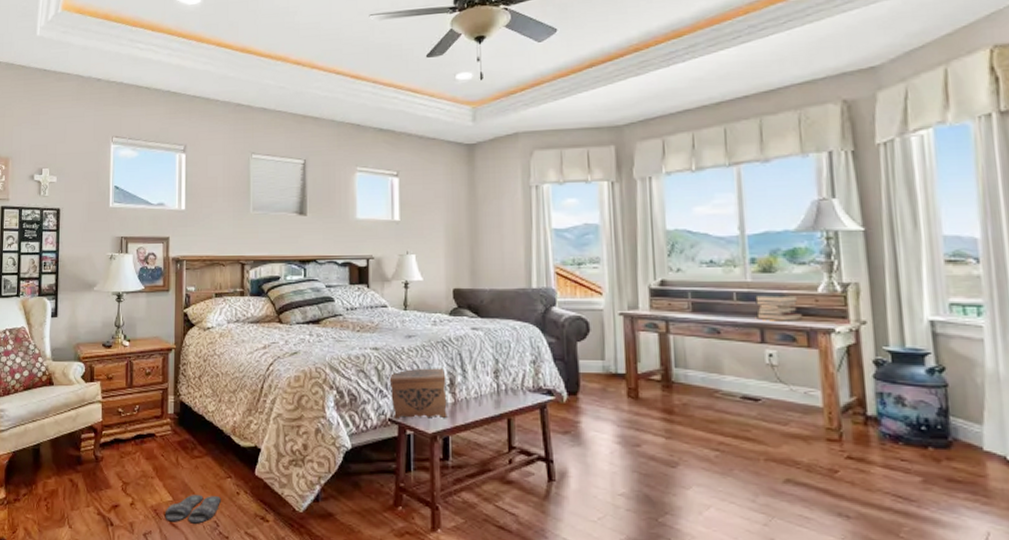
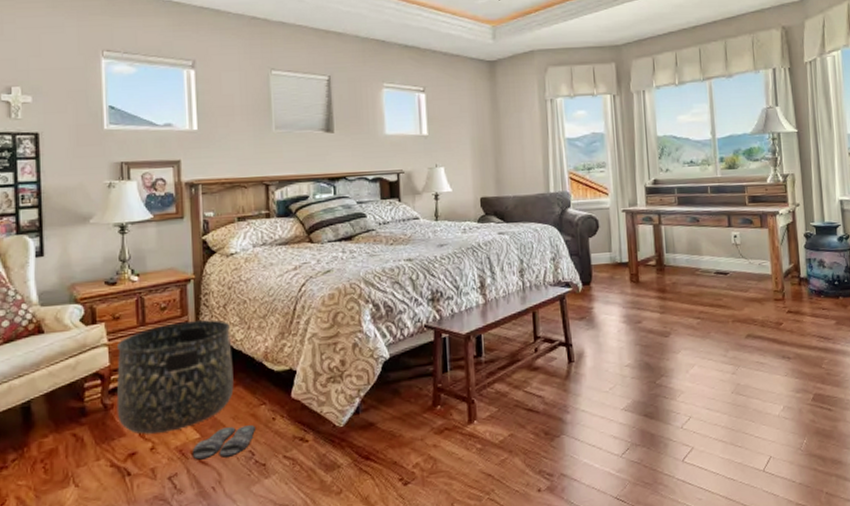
basket: none [105,388,204,491] -> present [116,319,234,435]
decorative box: present [389,368,447,419] -> none [423,272,479,325]
books: present [755,294,804,321] -> none [724,186,758,208]

